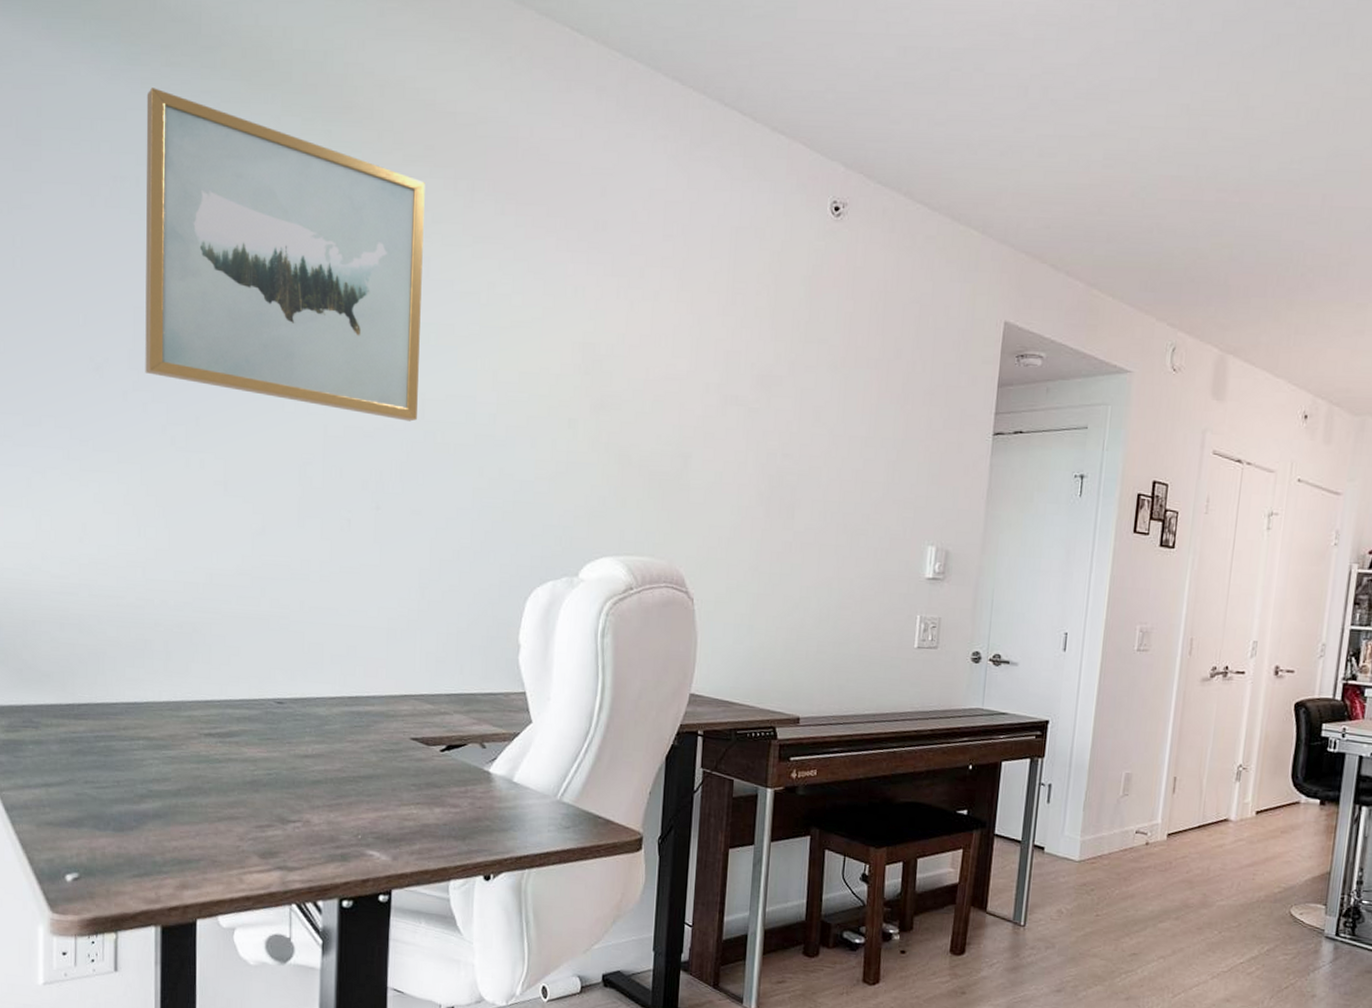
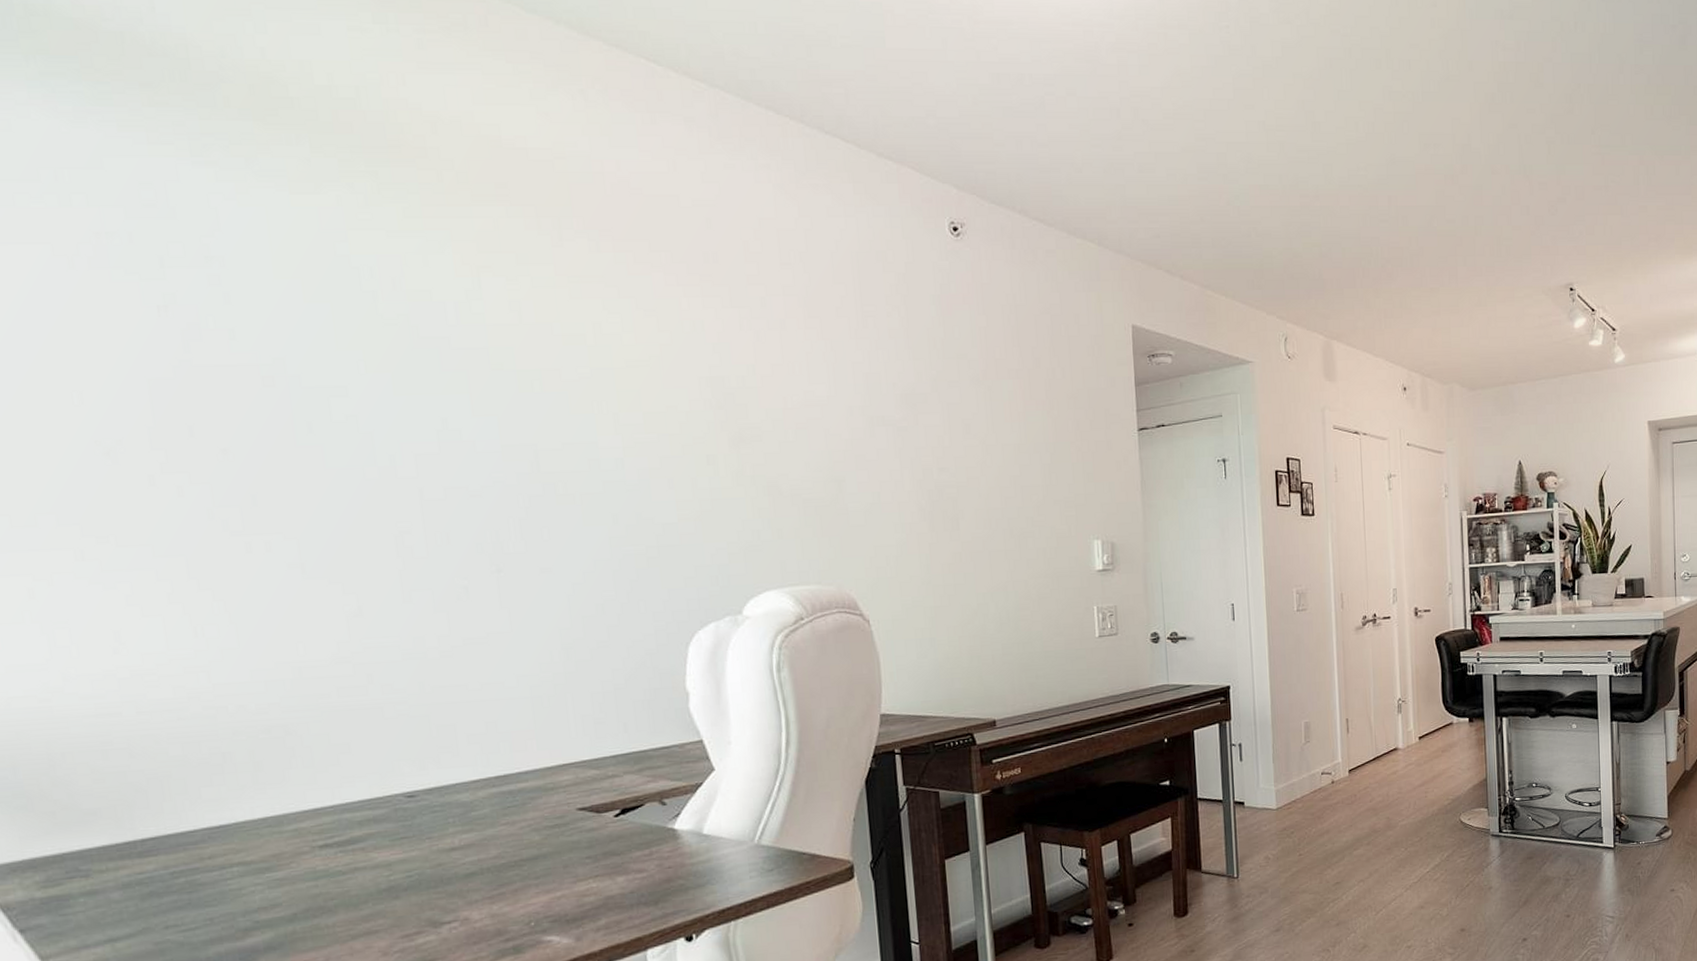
wall art: present [145,87,425,422] -> none [127,131,532,476]

